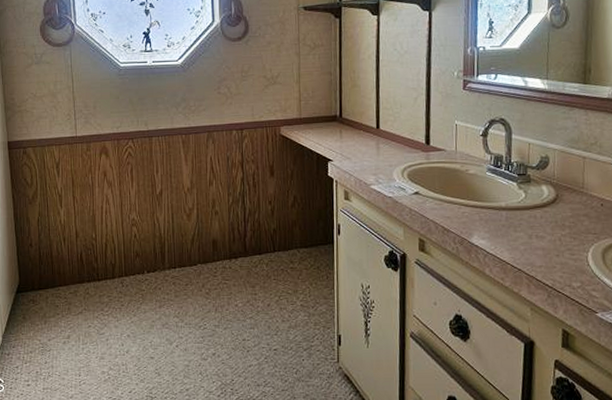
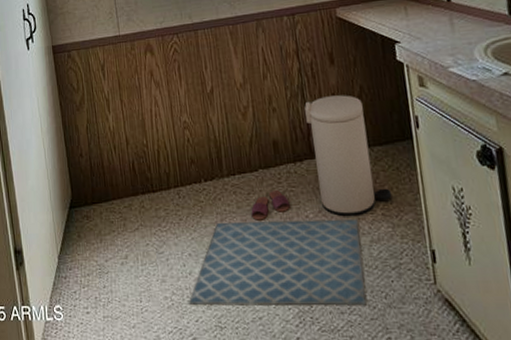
bath mat: none [123,308,281,379] -> present [188,218,366,305]
slippers: none [187,283,222,308] -> present [251,190,290,221]
pedal bin: none [244,203,311,307] -> present [304,95,392,217]

